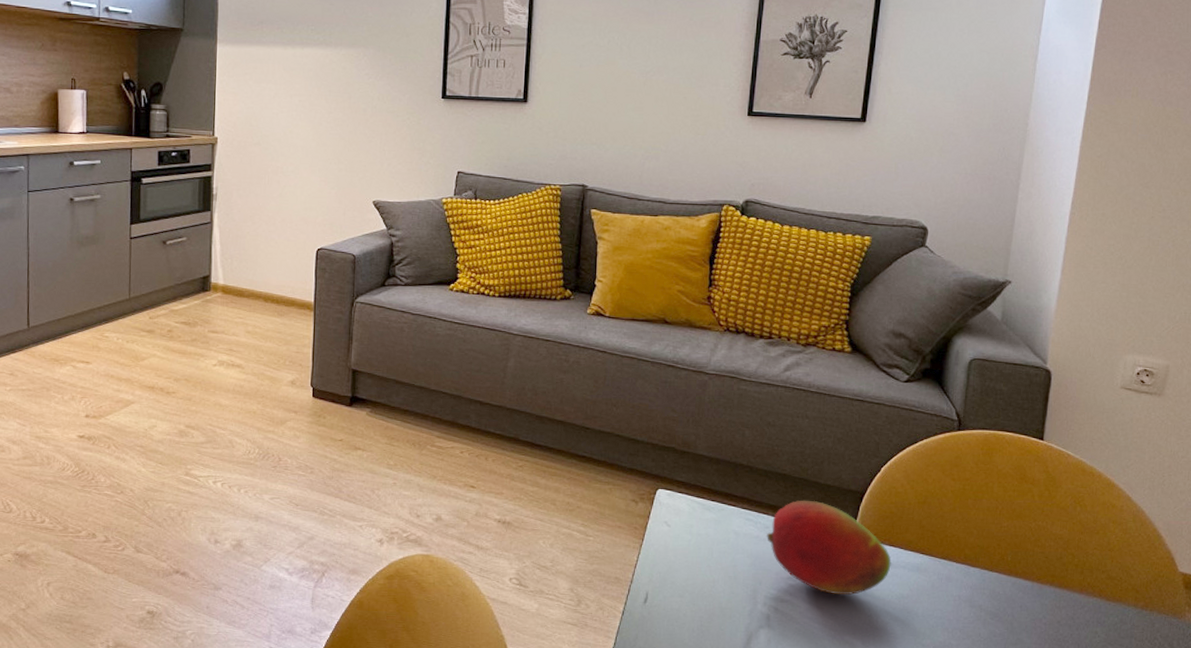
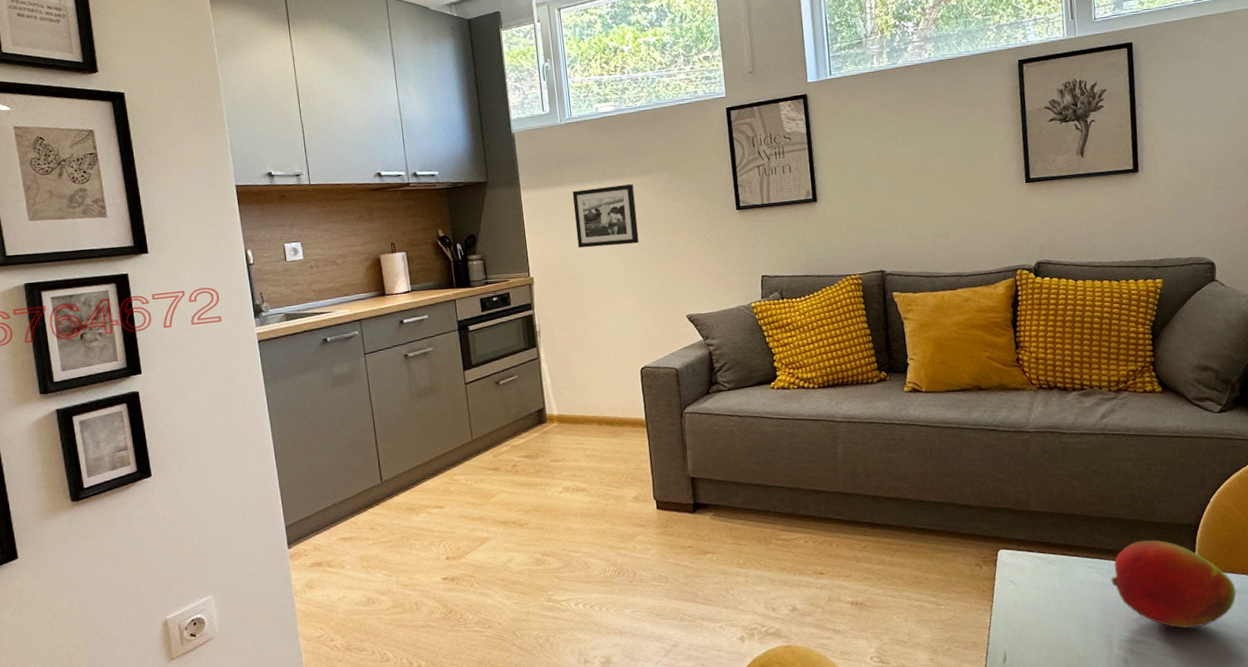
picture frame: none [269,52,337,118] -> present [572,184,639,248]

